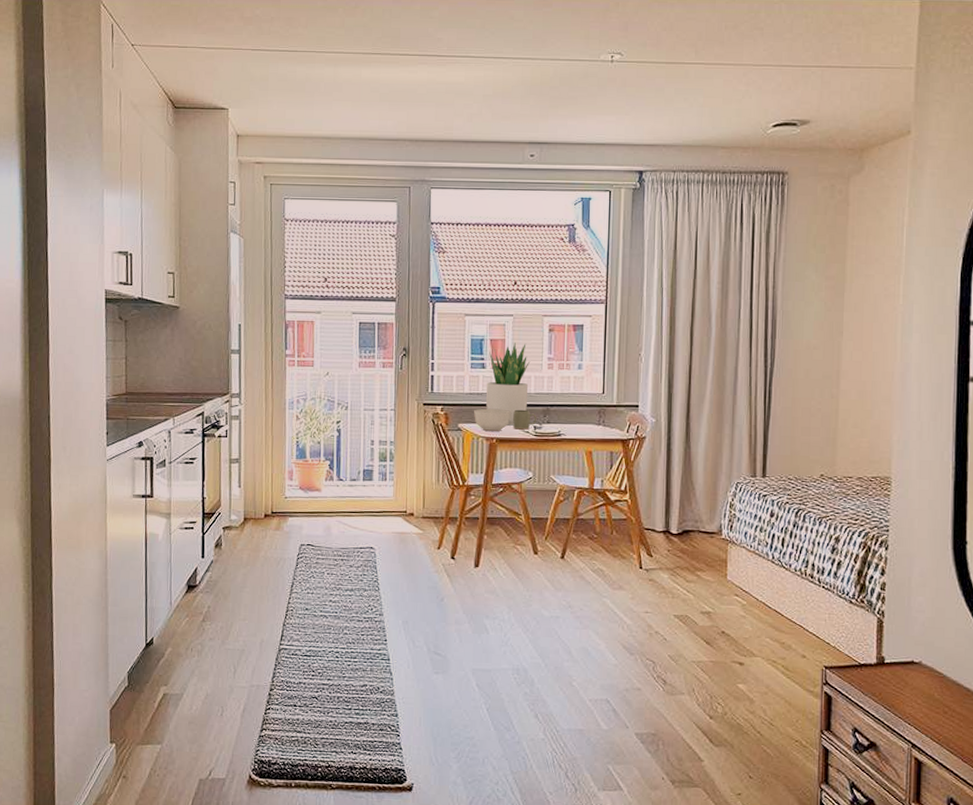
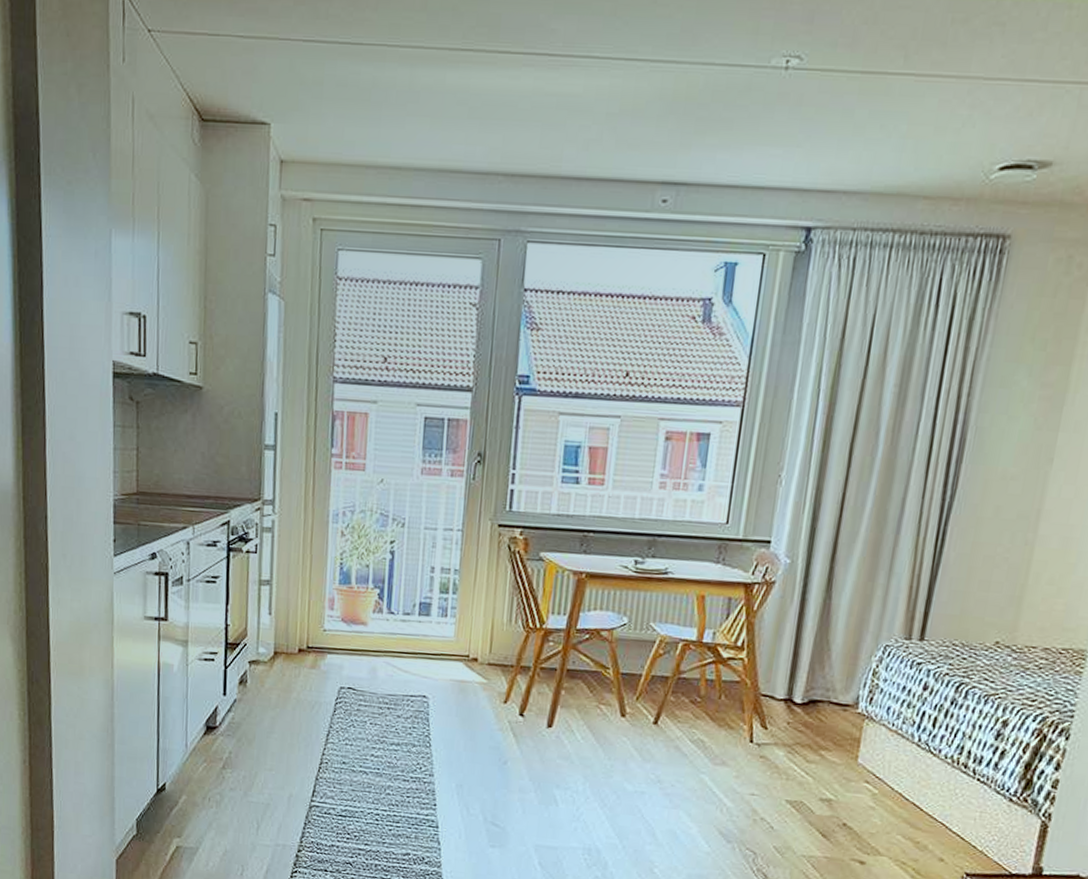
bowl: present [473,408,511,431] -> none [560,534,608,564]
planter: present [486,343,531,426] -> none [576,453,638,558]
mug: present [512,409,537,430] -> none [608,538,640,564]

